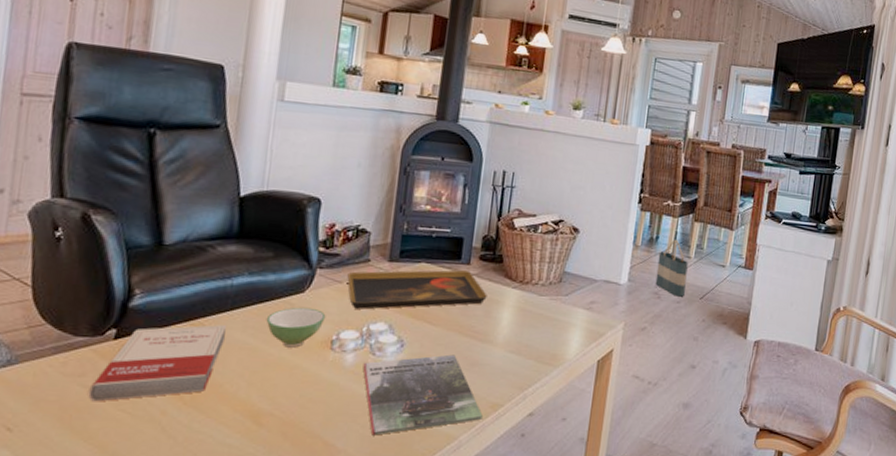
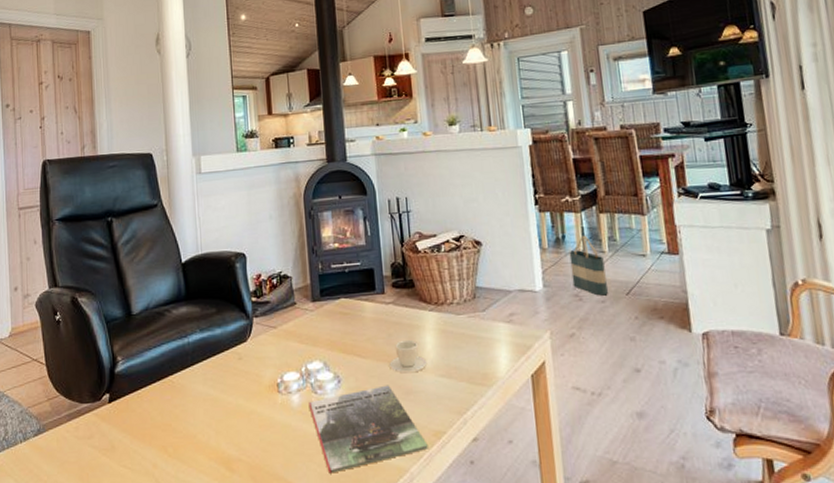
book: present [88,325,228,402] -> none [97,380,192,460]
bowl: present [266,307,326,348] -> none [220,355,269,395]
decorative tray: present [347,270,487,309] -> none [279,300,407,351]
teacup: none [459,312,500,346] -> present [389,339,428,374]

